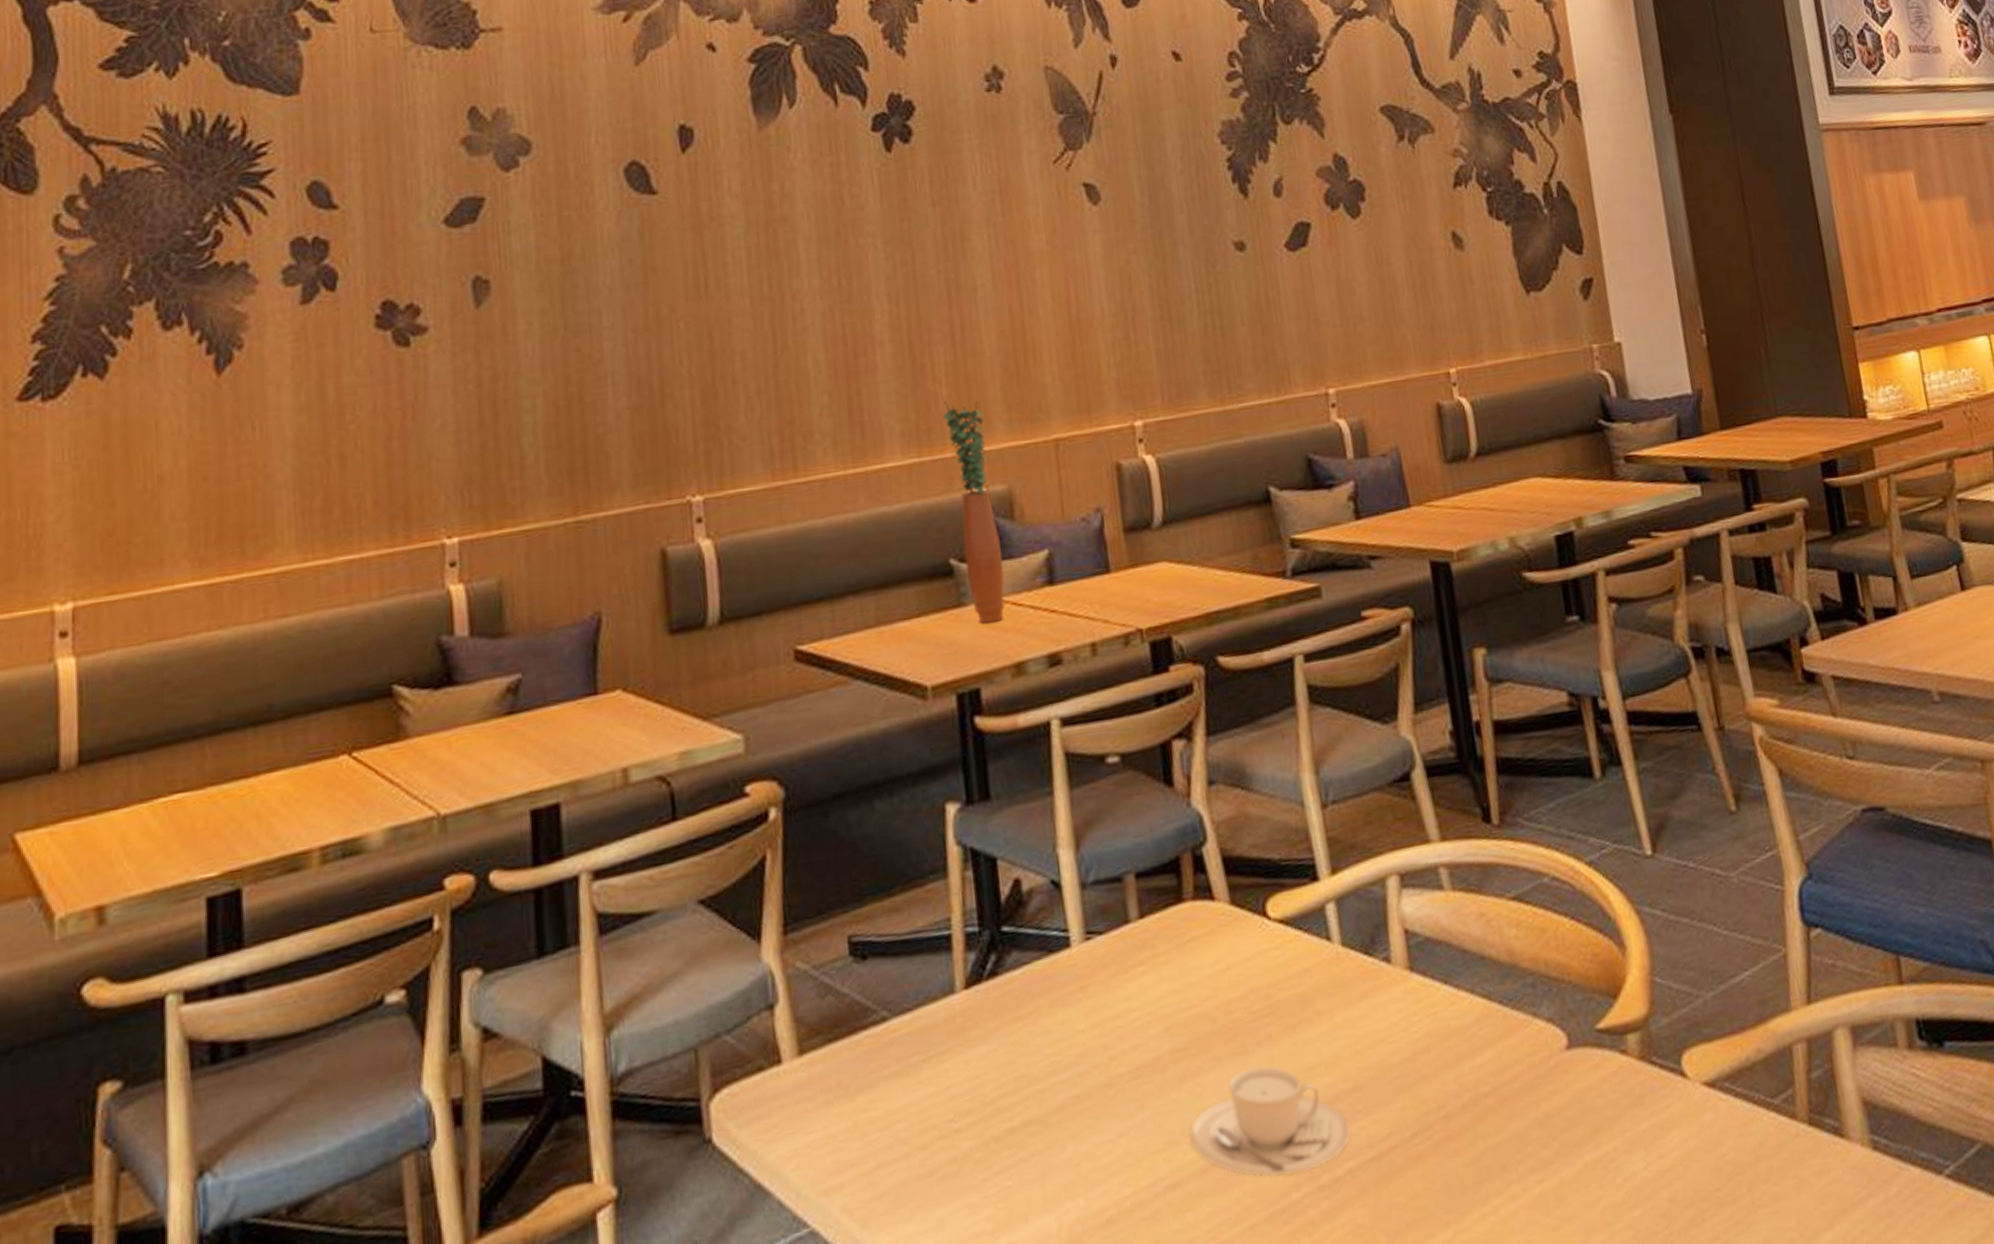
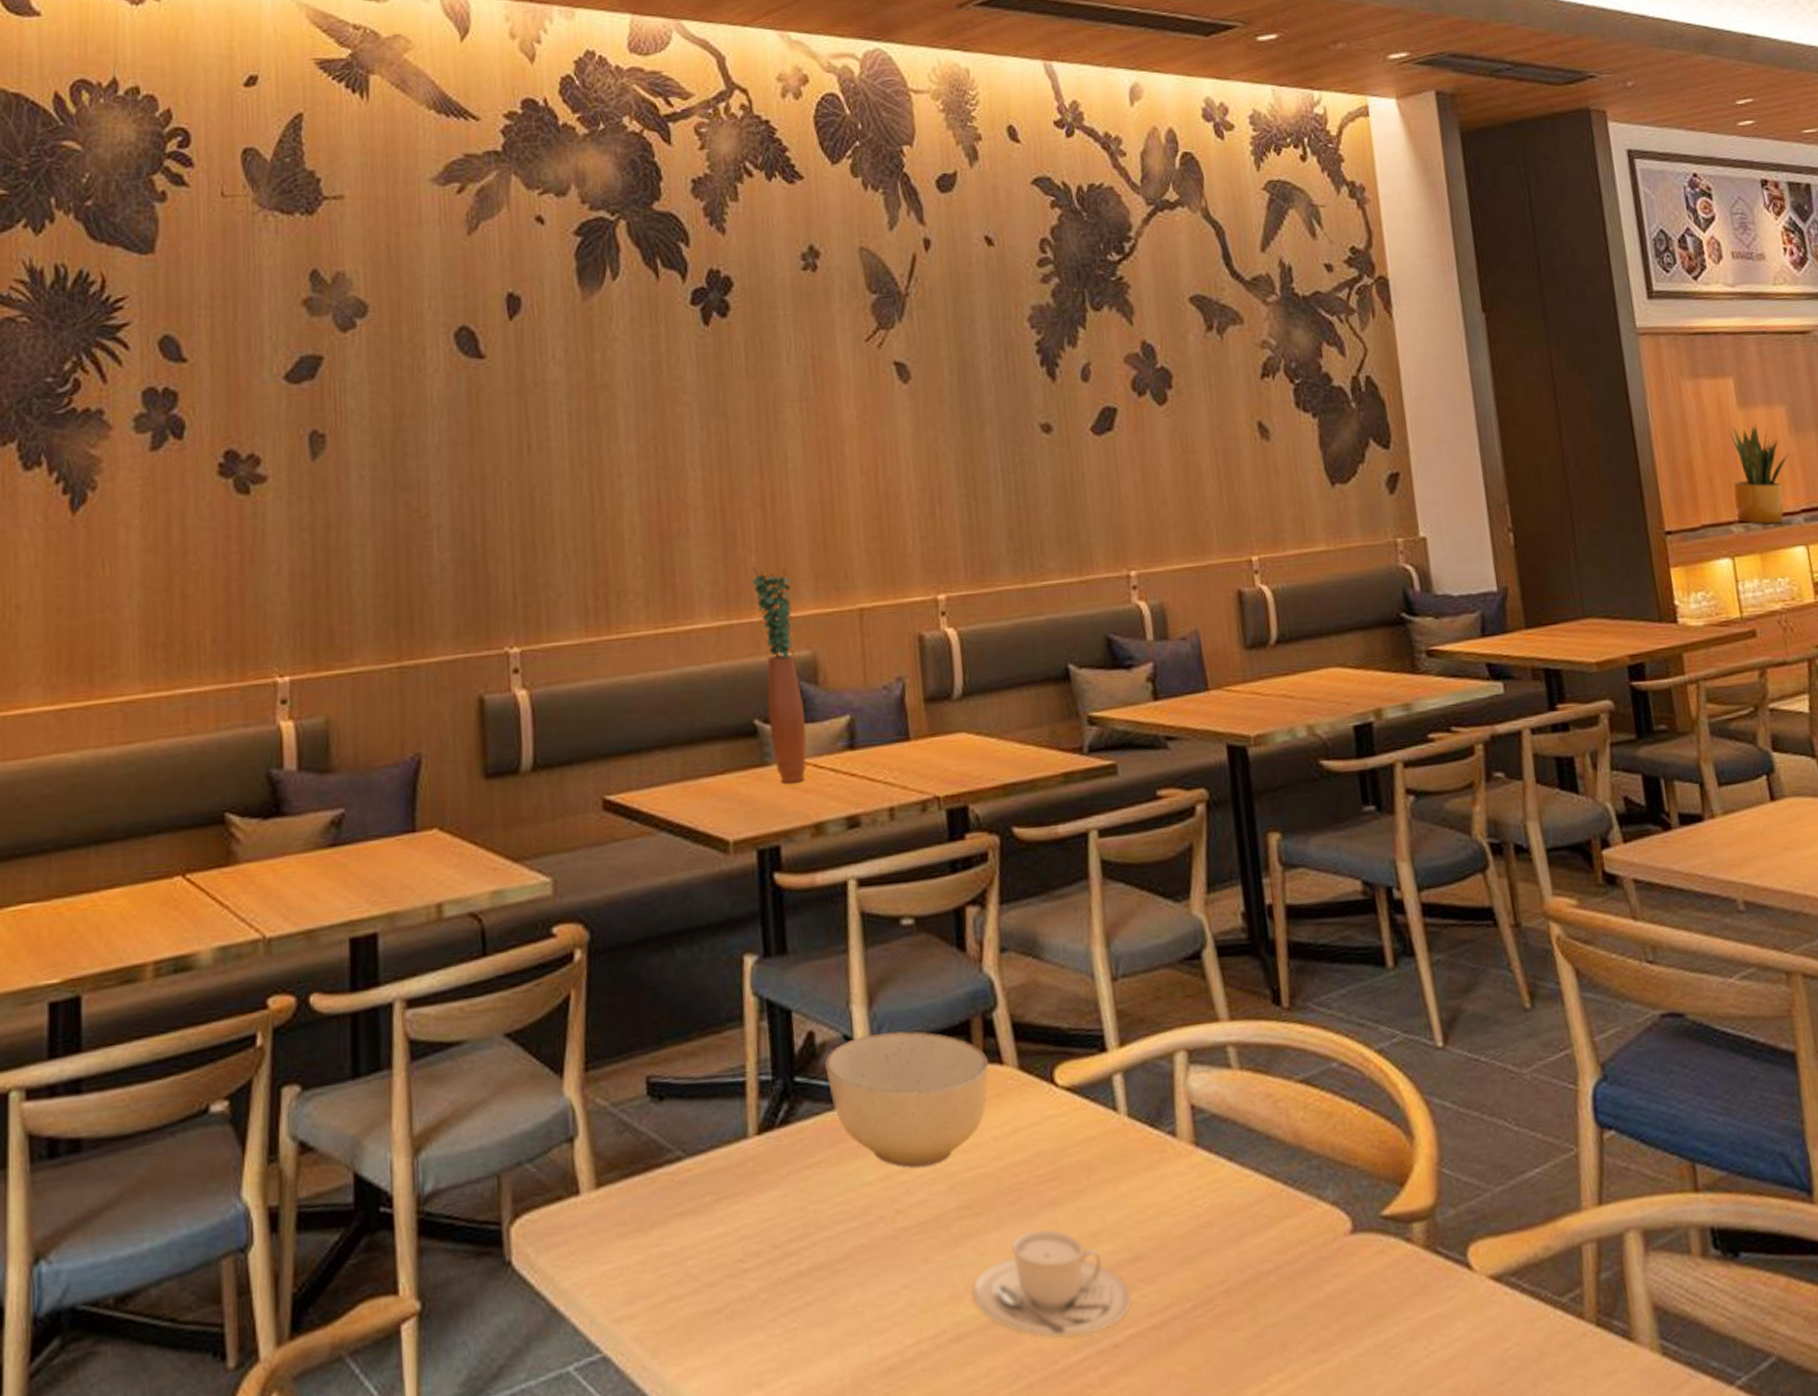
bowl: none [1032,871,1201,1012] -> present [825,1031,989,1167]
planter: none [1910,215,1970,316] -> present [1728,423,1790,525]

